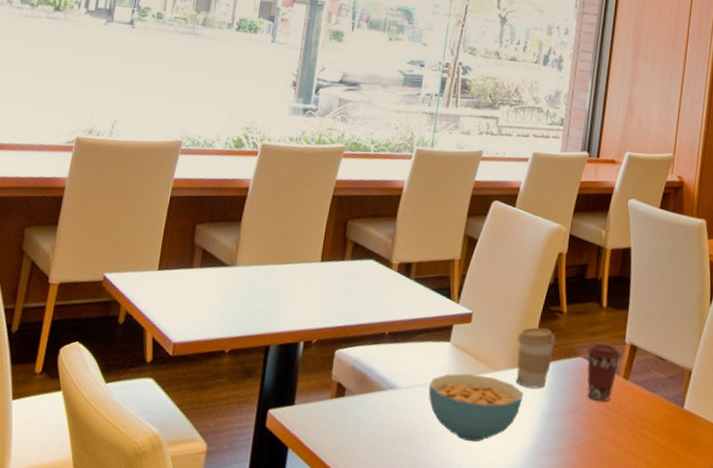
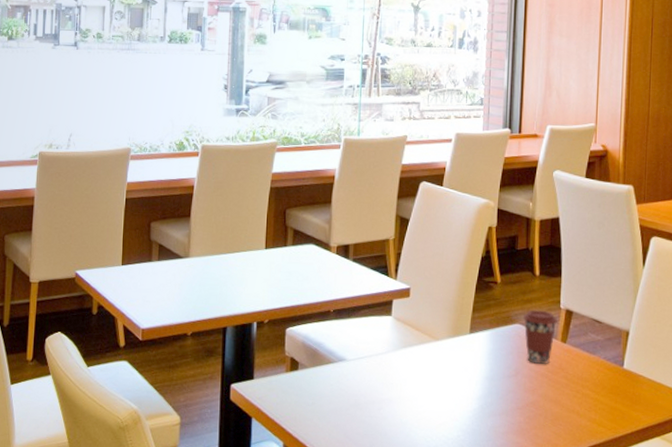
cereal bowl: present [428,373,523,442] -> none [375,344,465,407]
coffee cup: present [516,327,556,388] -> none [454,298,492,355]

